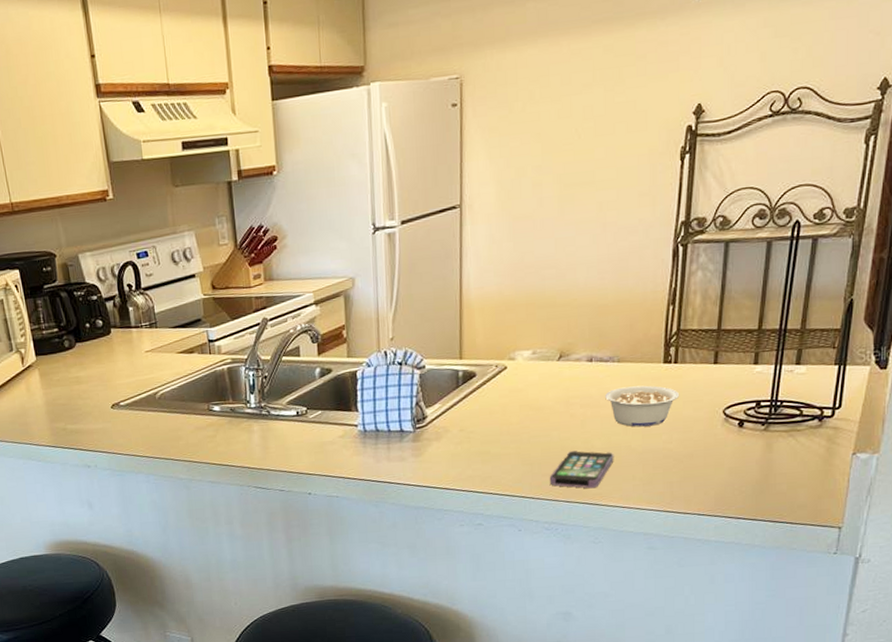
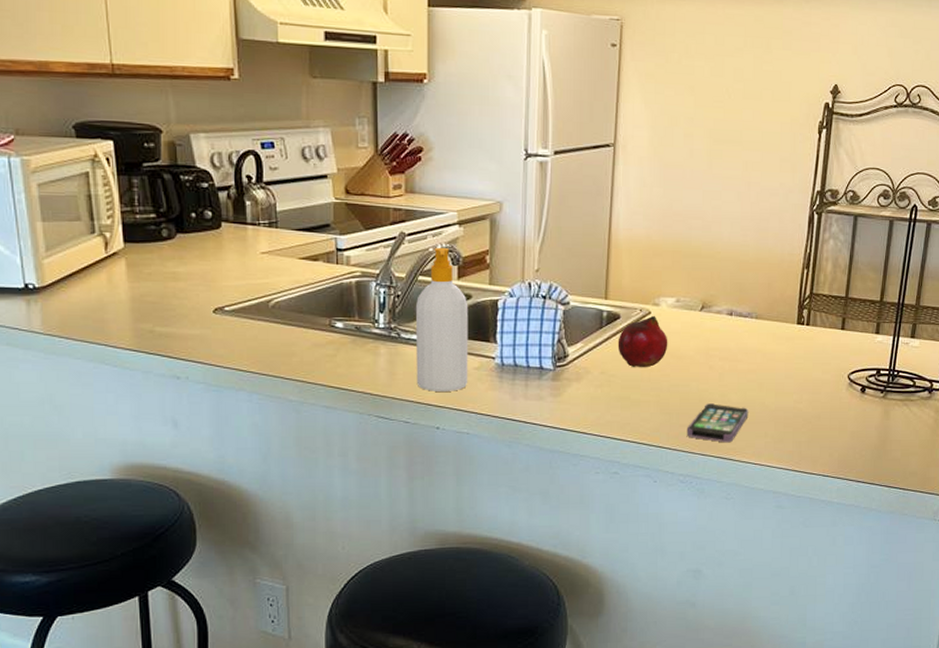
soap bottle: none [281,327,334,461] -> present [415,247,469,391]
fruit: none [475,369,526,423] -> present [617,315,668,368]
legume: present [605,385,680,427] -> none [743,344,811,385]

